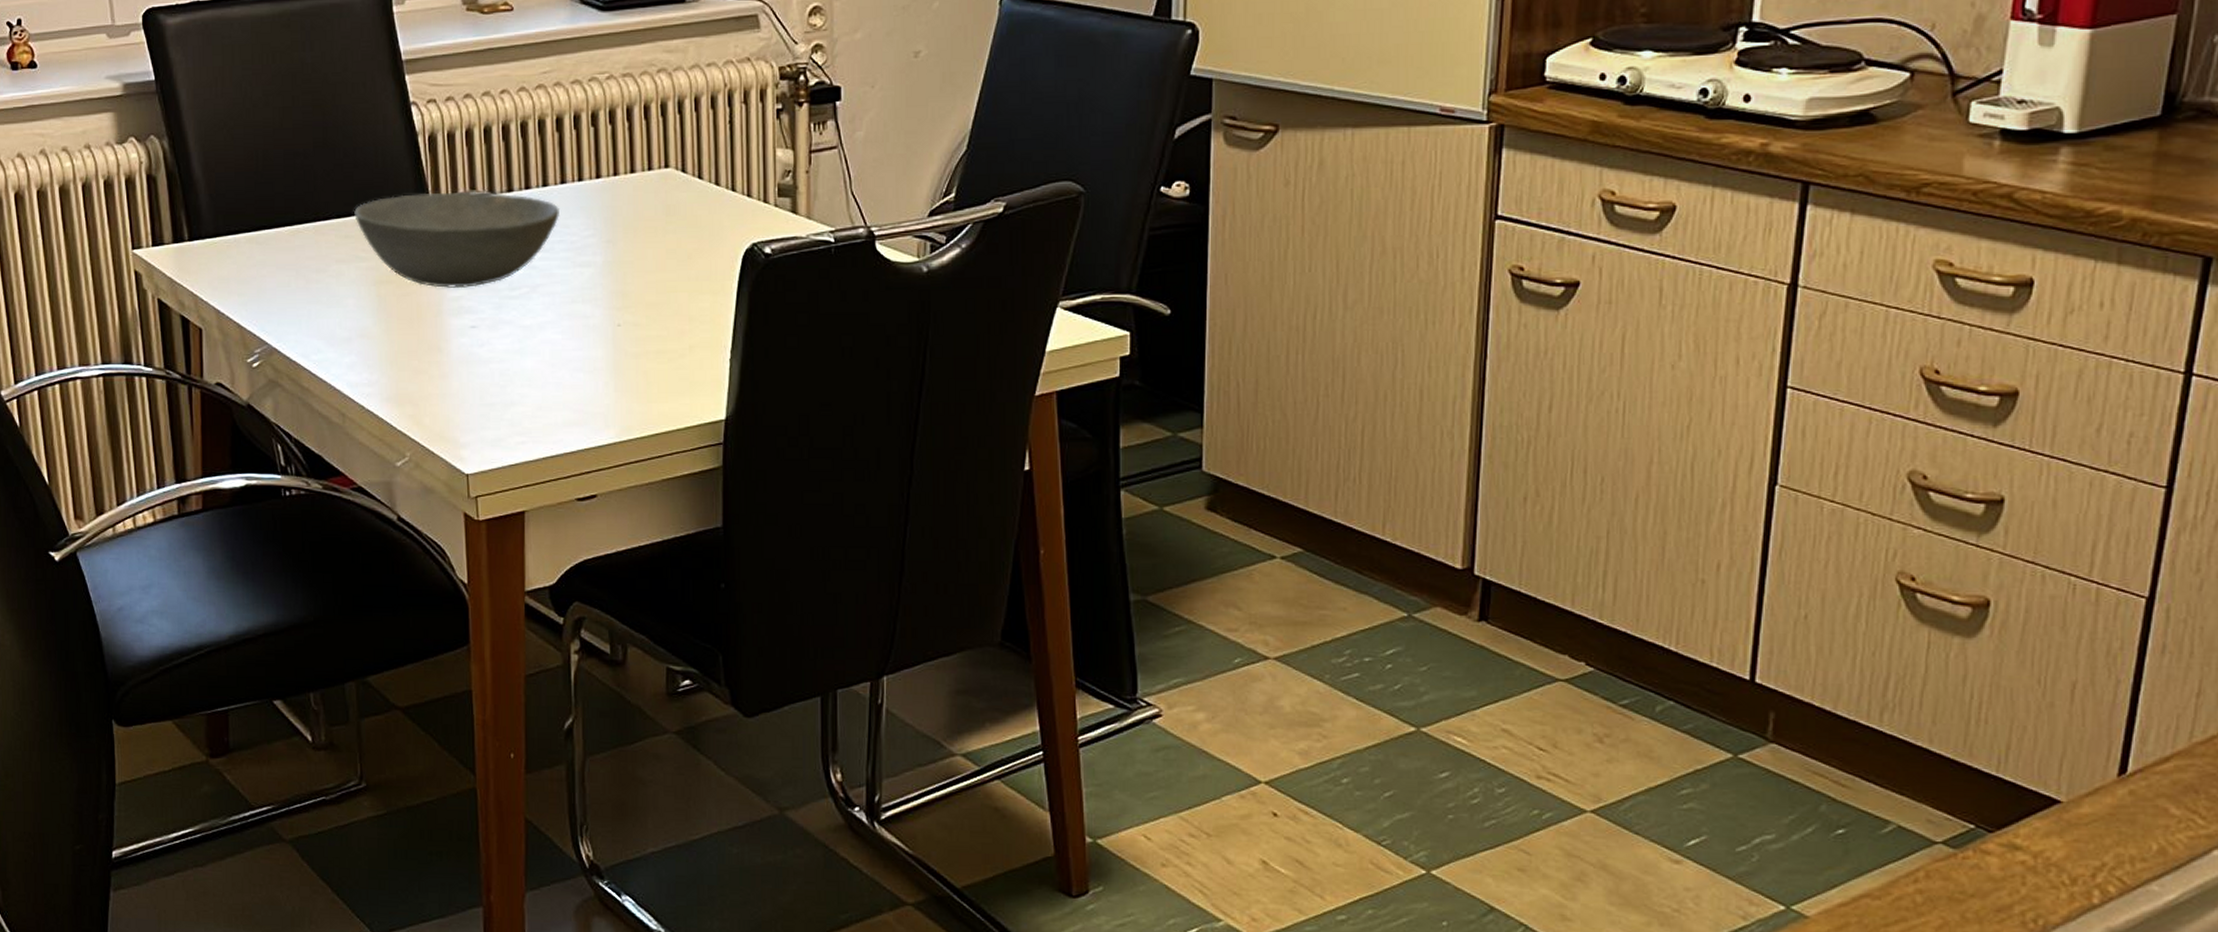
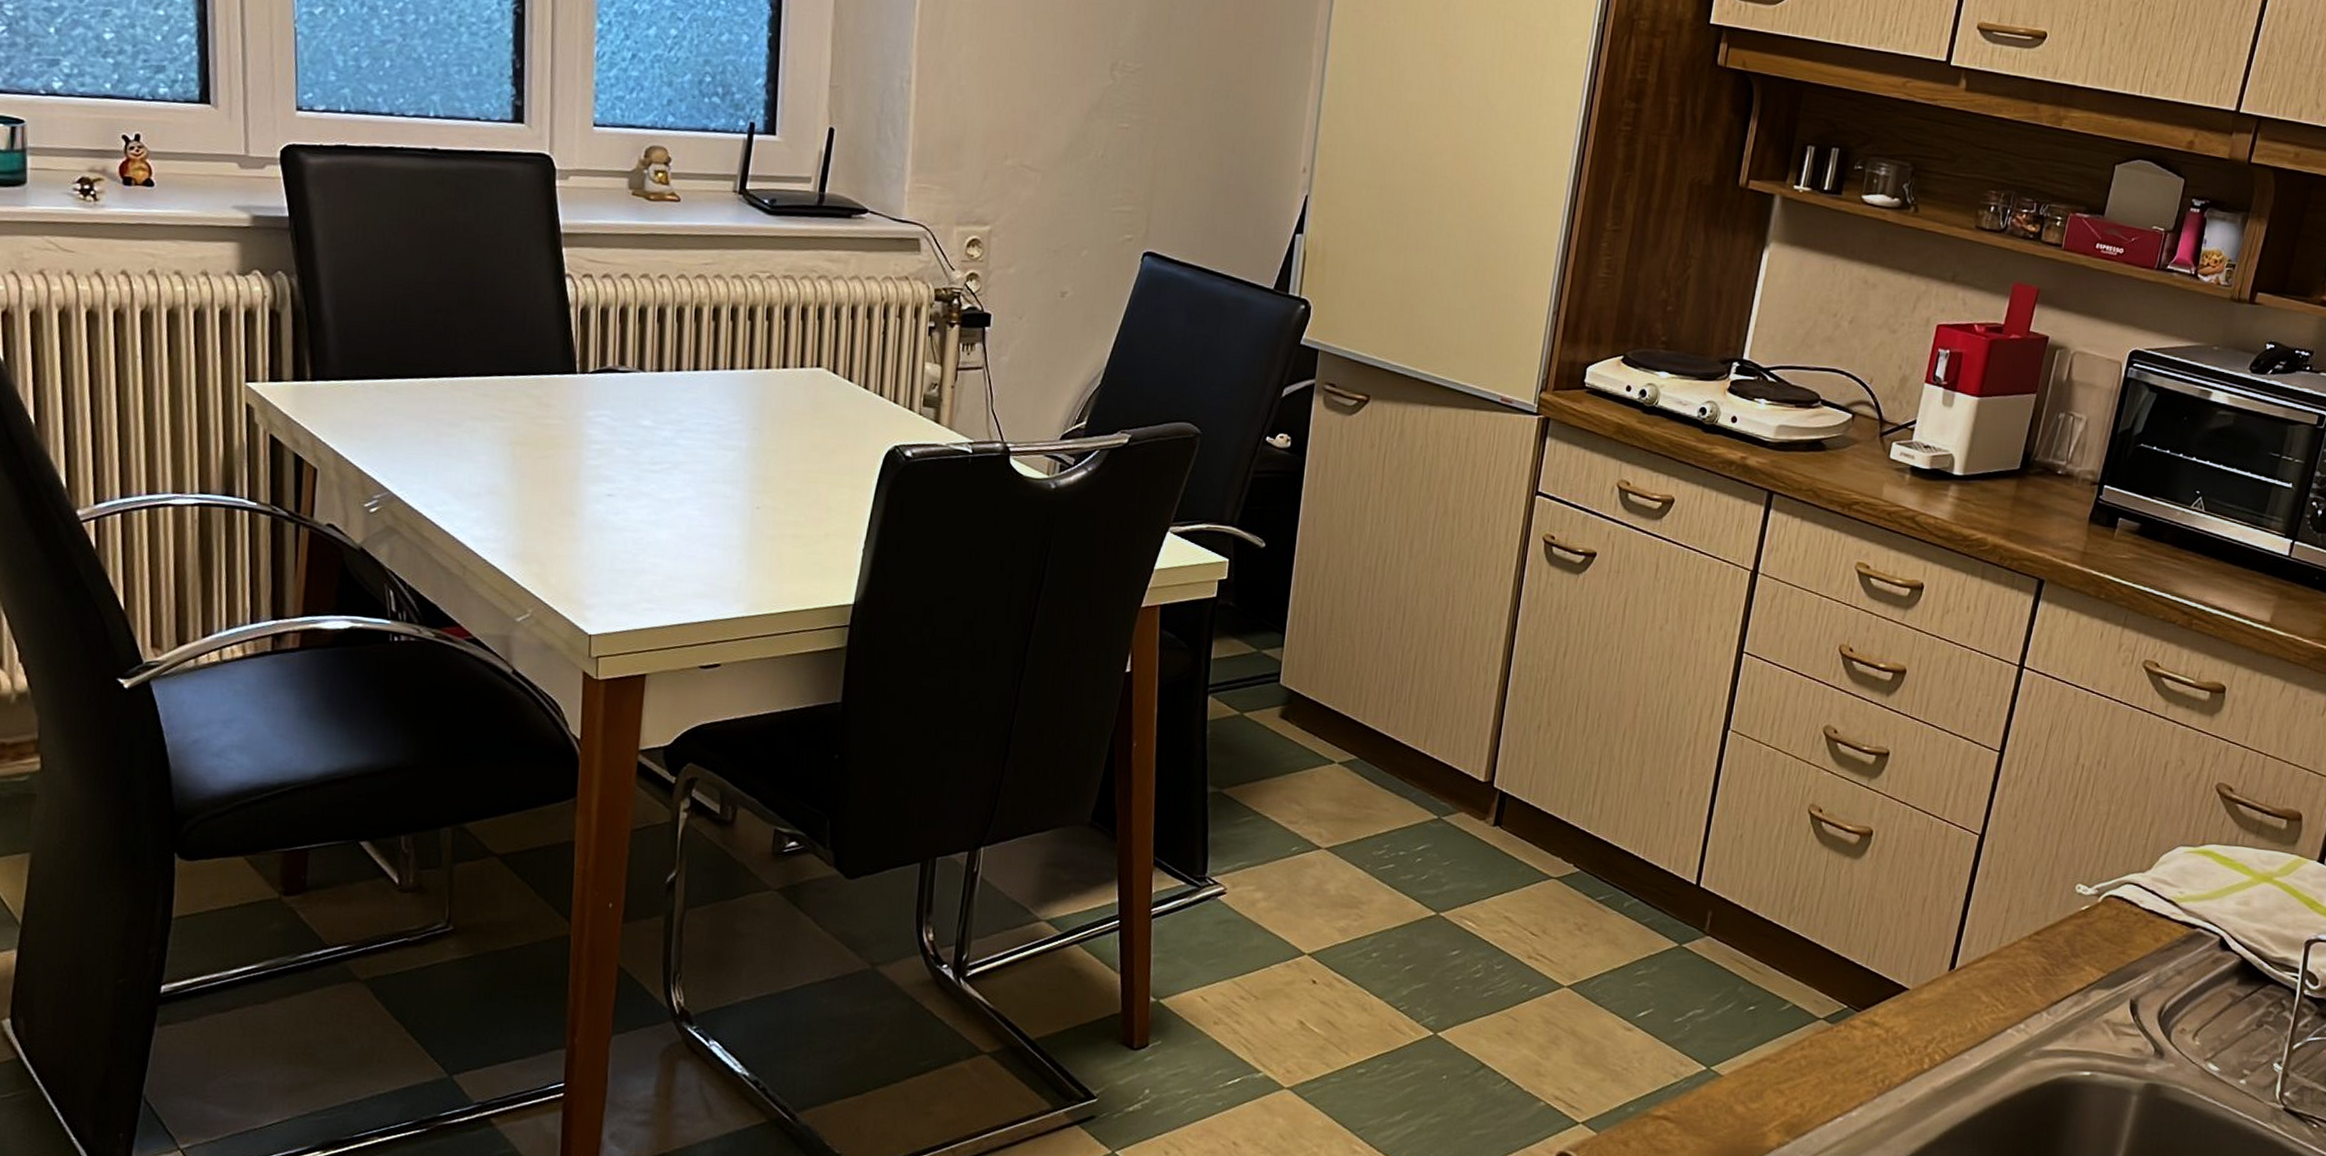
bowl: present [354,191,559,288] -> none [495,361,709,457]

